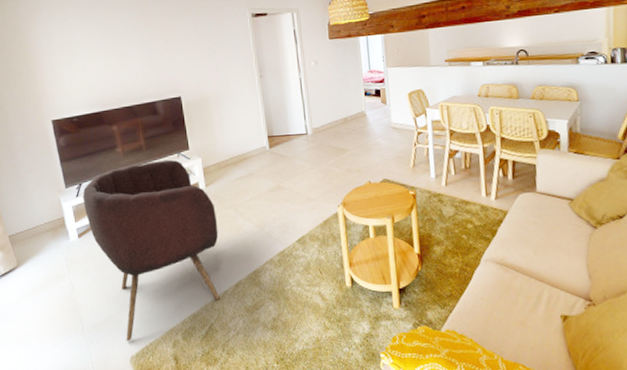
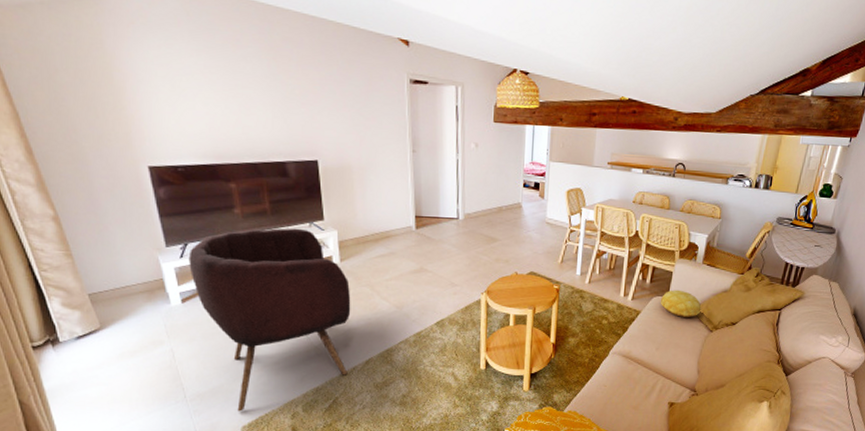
cushion: none [527,183,578,214] -> present [660,289,702,317]

